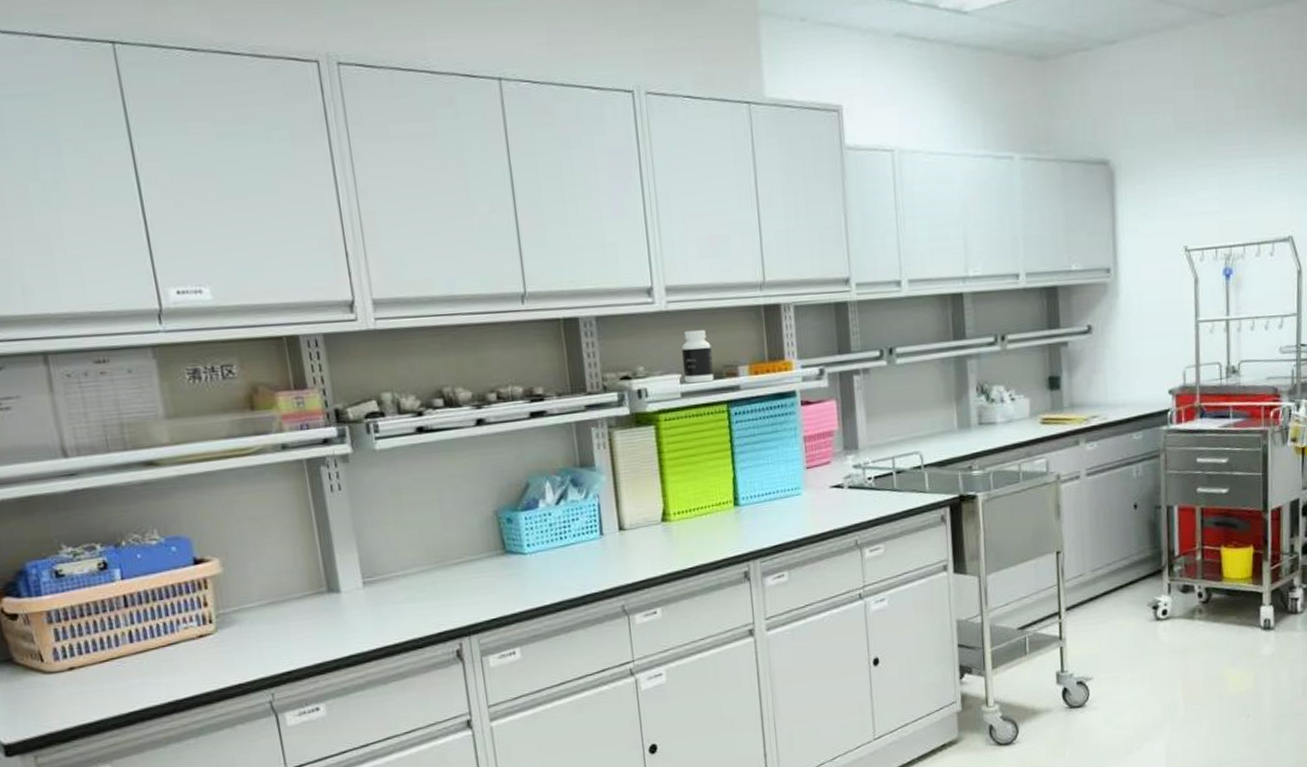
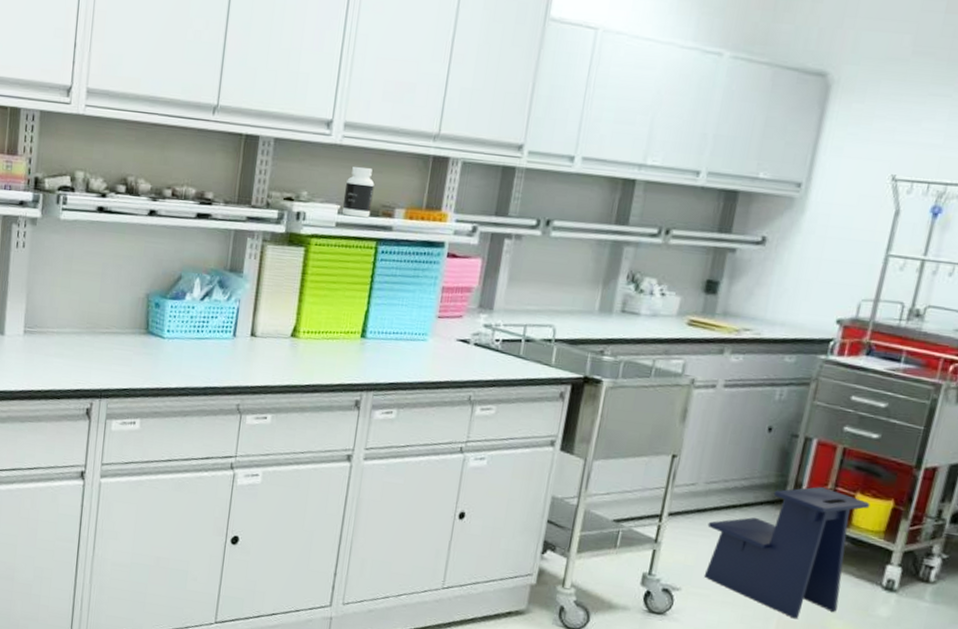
step stool: none [1102,549,1235,678] -> present [704,487,871,619]

